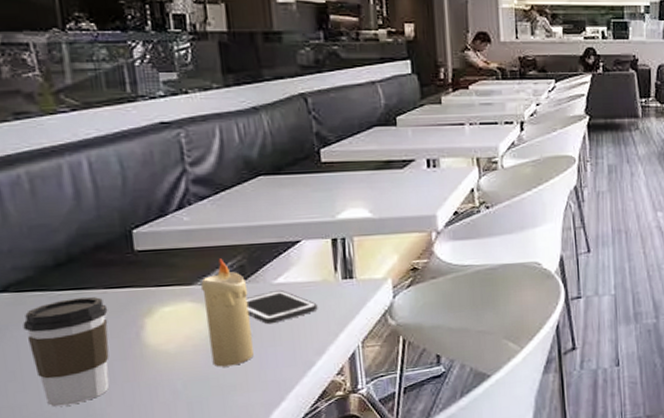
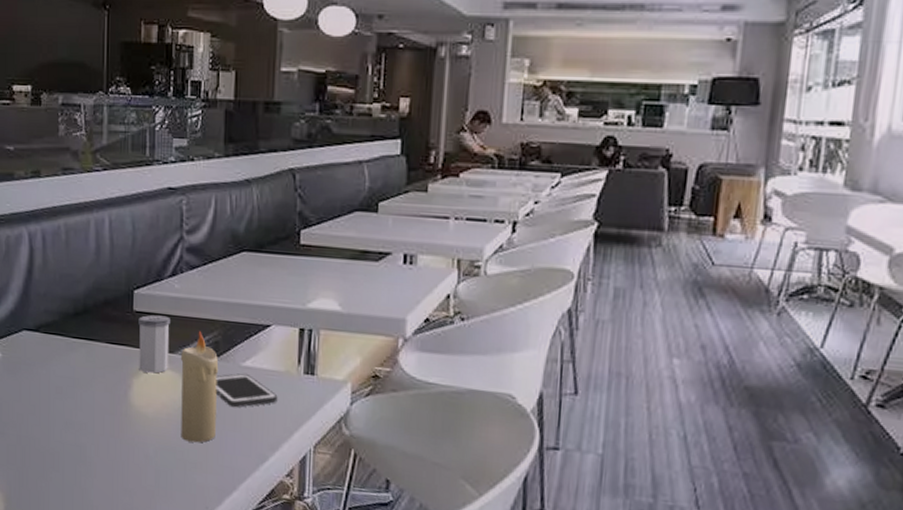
coffee cup: present [23,297,110,407] -> none [46,347,107,448]
salt shaker: none [142,250,188,310] -> present [138,314,170,374]

